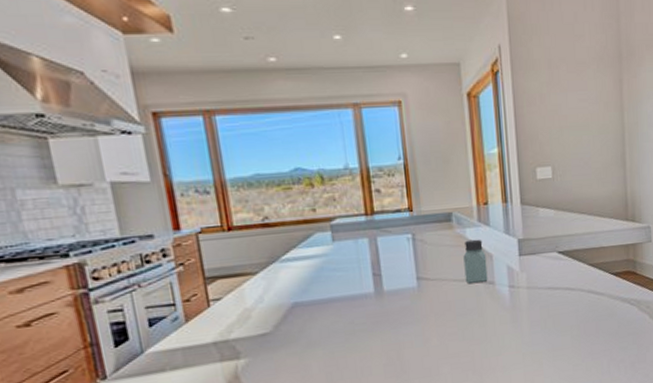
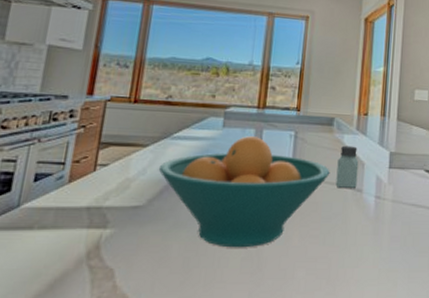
fruit bowl: none [275,245,458,358] -> present [158,136,330,248]

